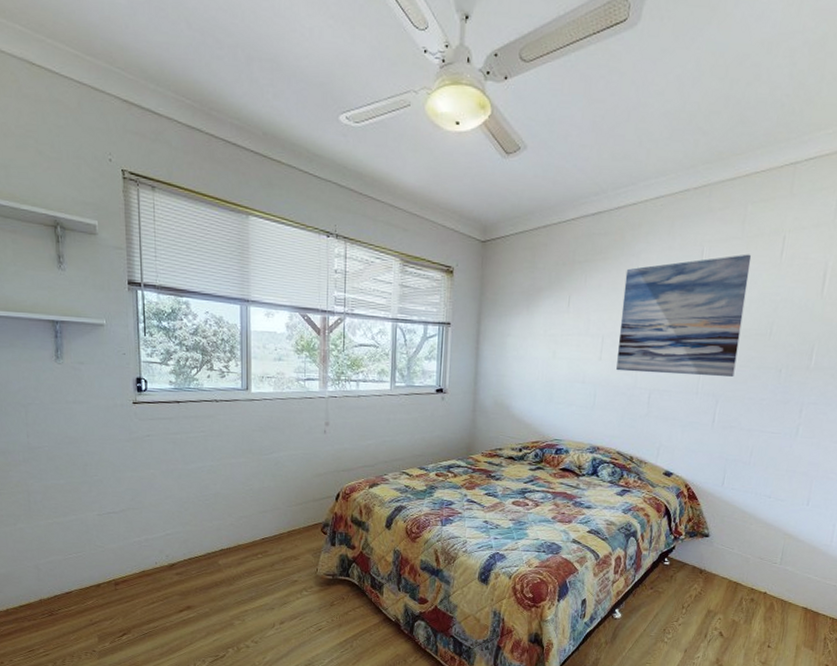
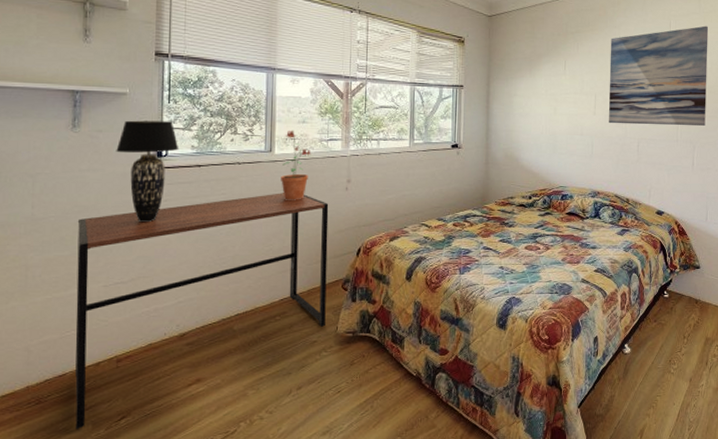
desk: none [69,433,307,640] -> present [75,193,329,429]
table lamp: none [98,353,158,457] -> present [116,120,179,223]
potted plant: none [258,367,288,442] -> present [281,130,311,200]

